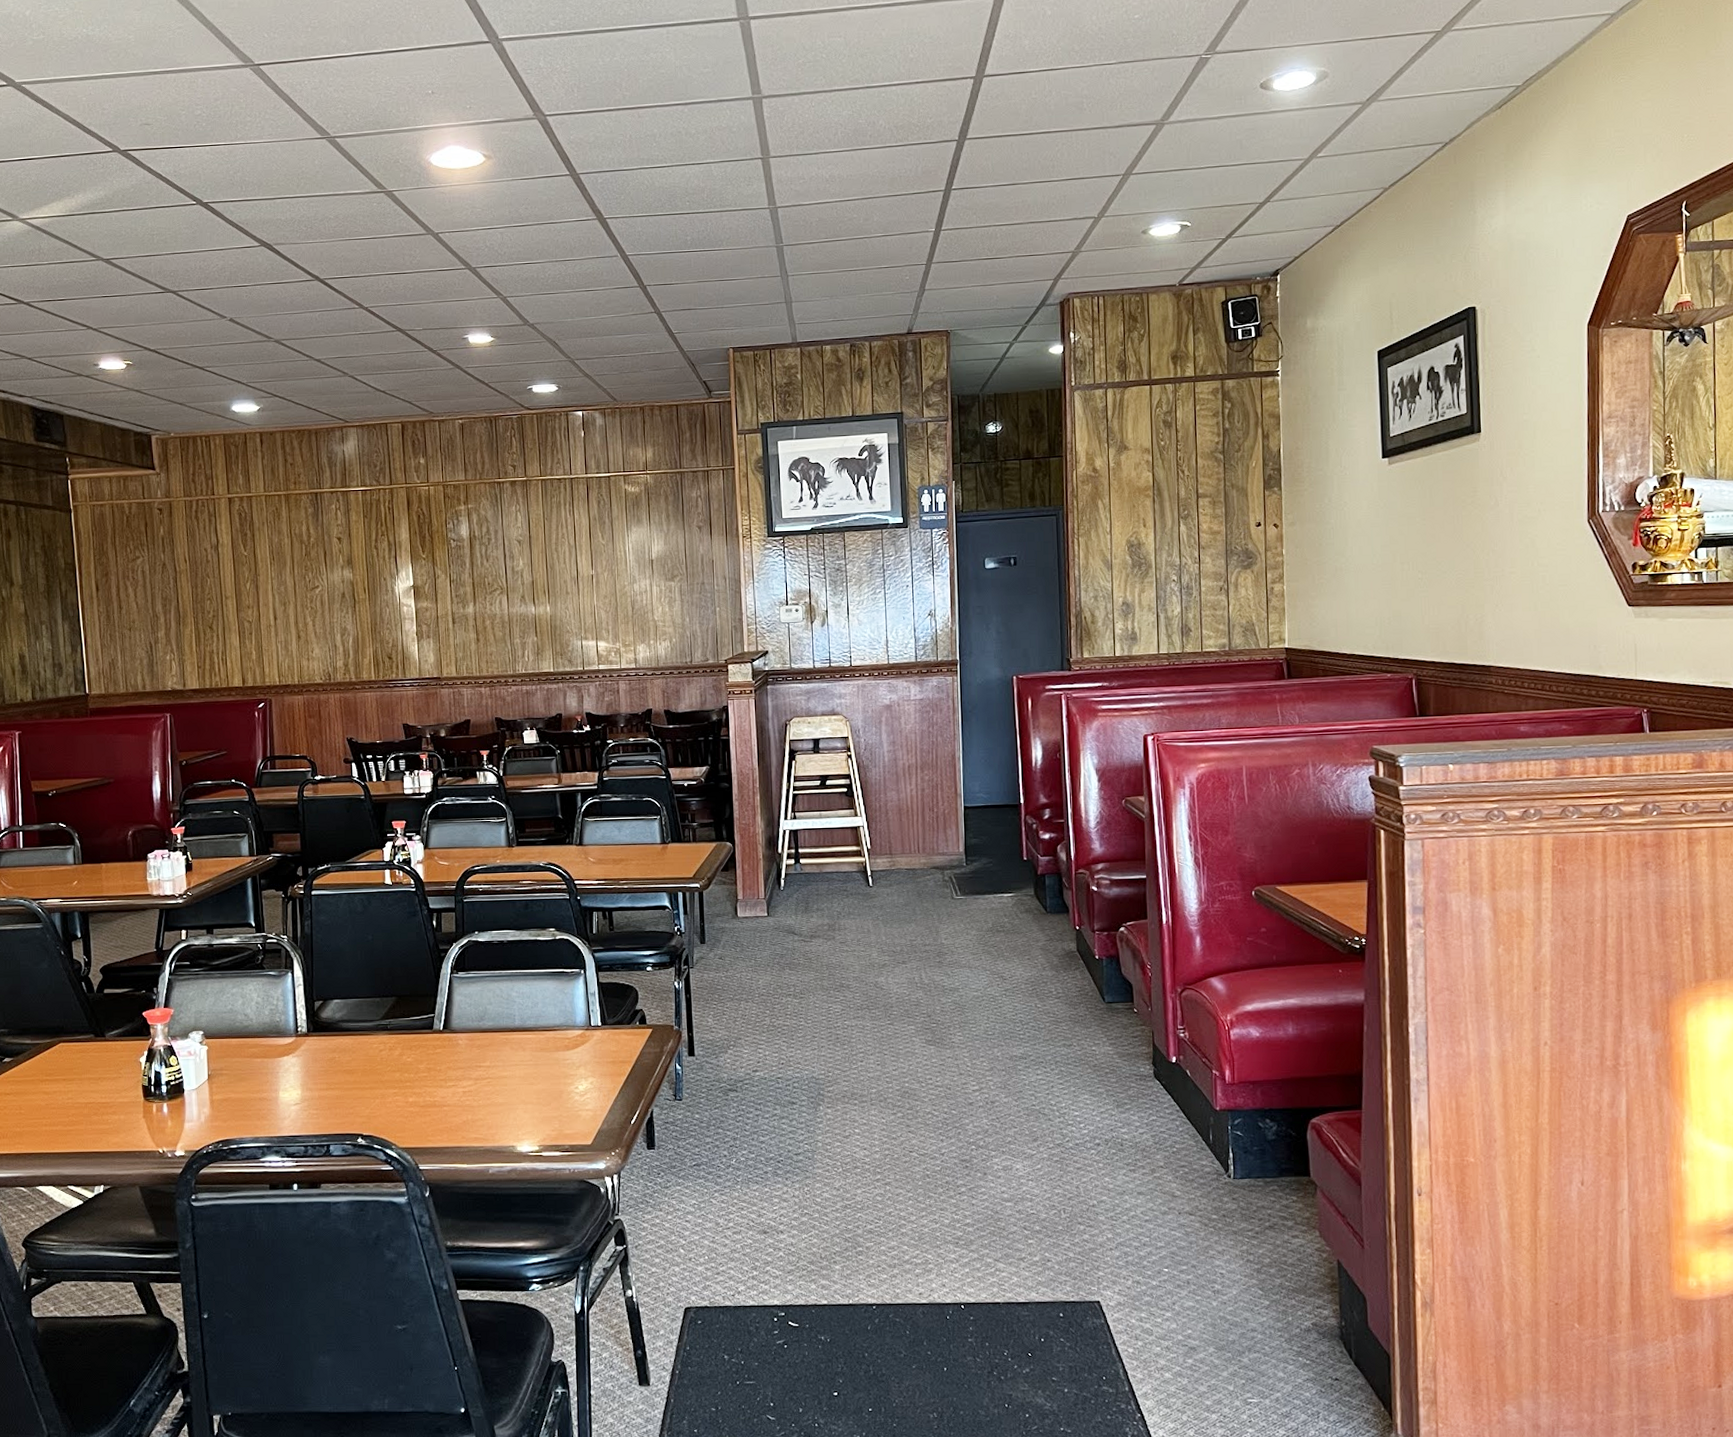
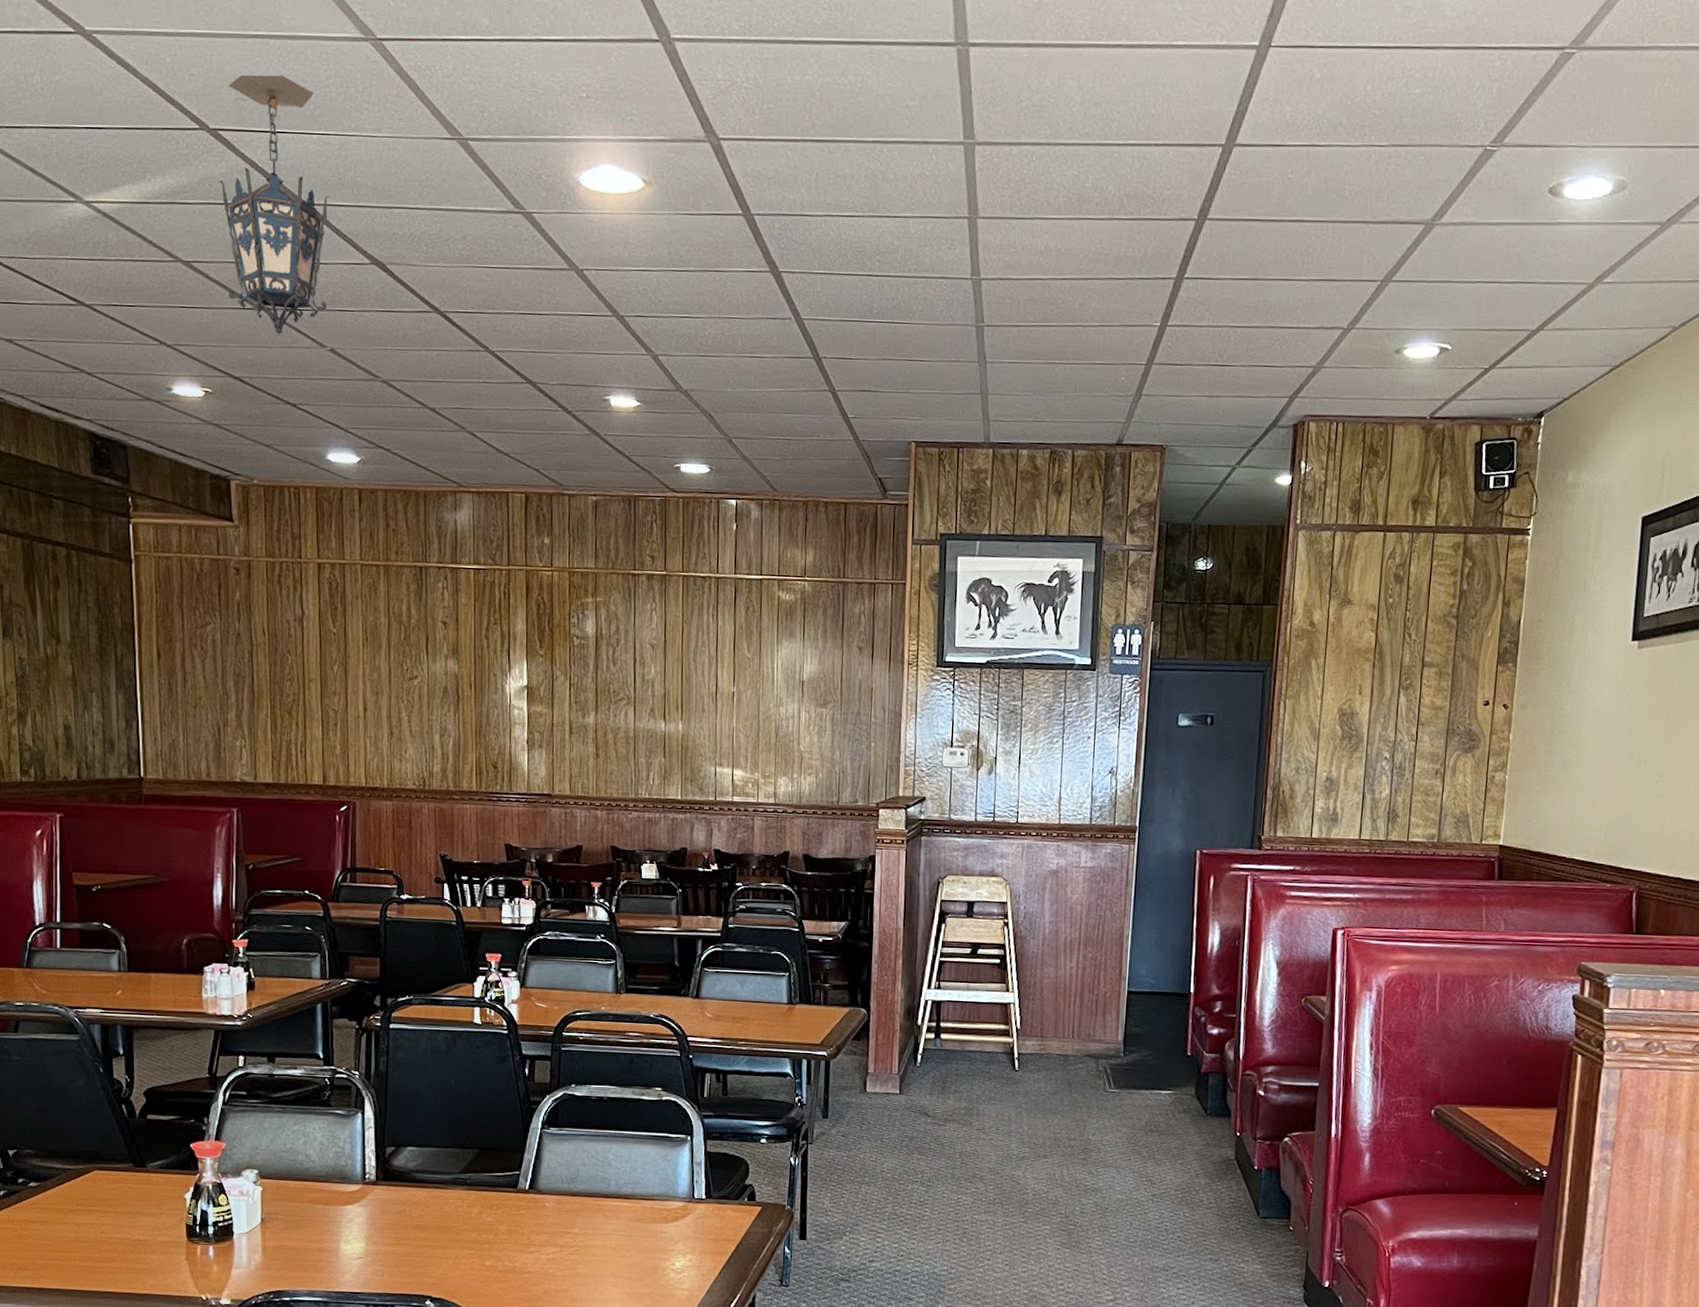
hanging lantern: none [129,102,226,312] -> present [218,74,330,336]

